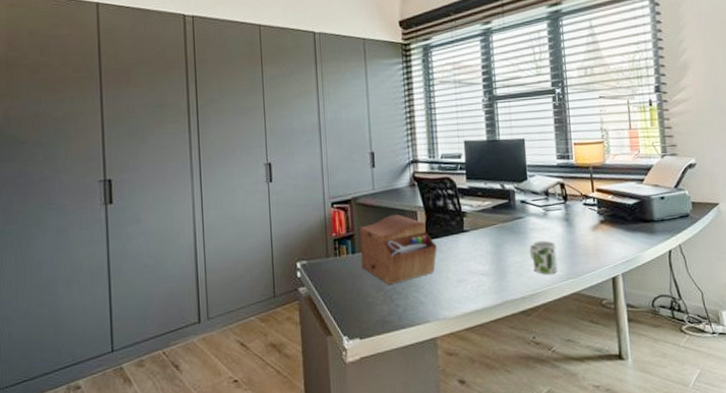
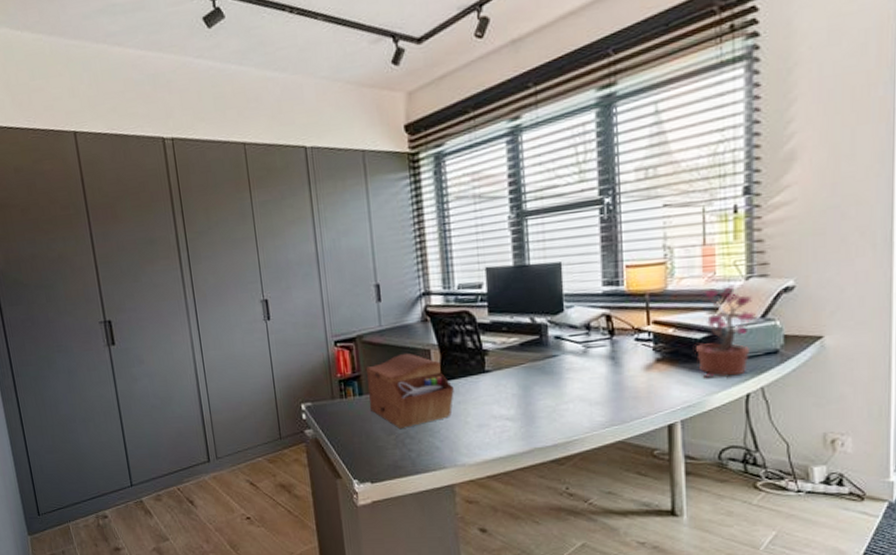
mug: present [529,240,558,274] -> none [564,382,599,420]
potted plant: none [629,161,671,237] -> present [696,285,756,378]

